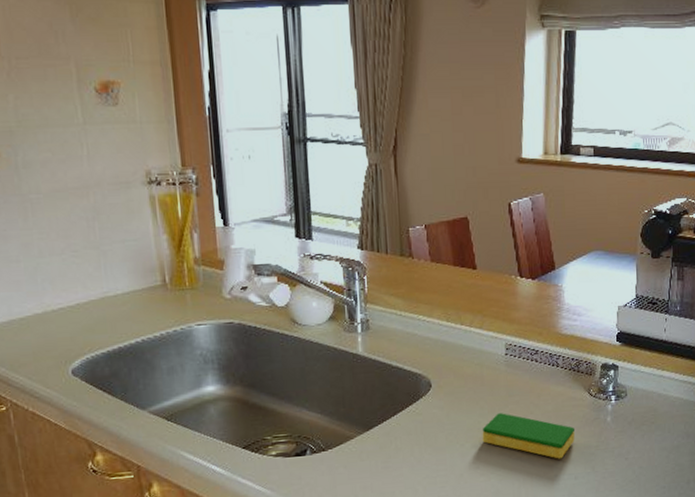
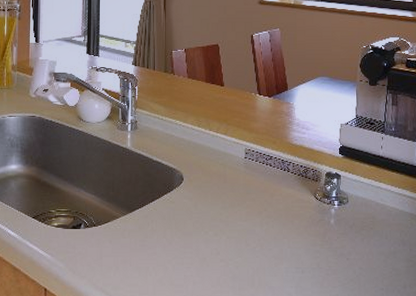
dish sponge: present [482,413,576,459] -> none [223,208,303,253]

